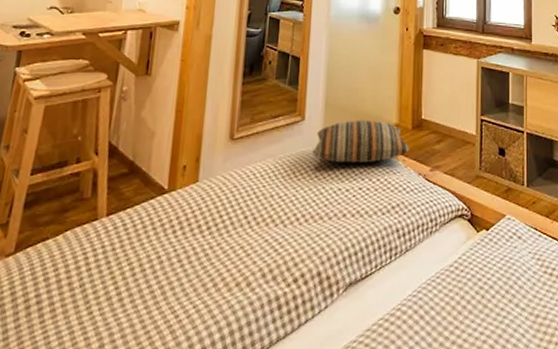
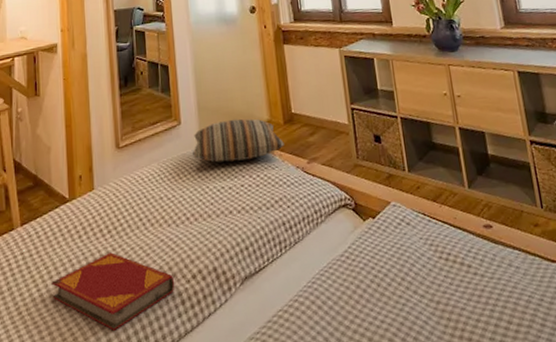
hardback book: none [131,250,274,335] -> present [51,252,175,331]

